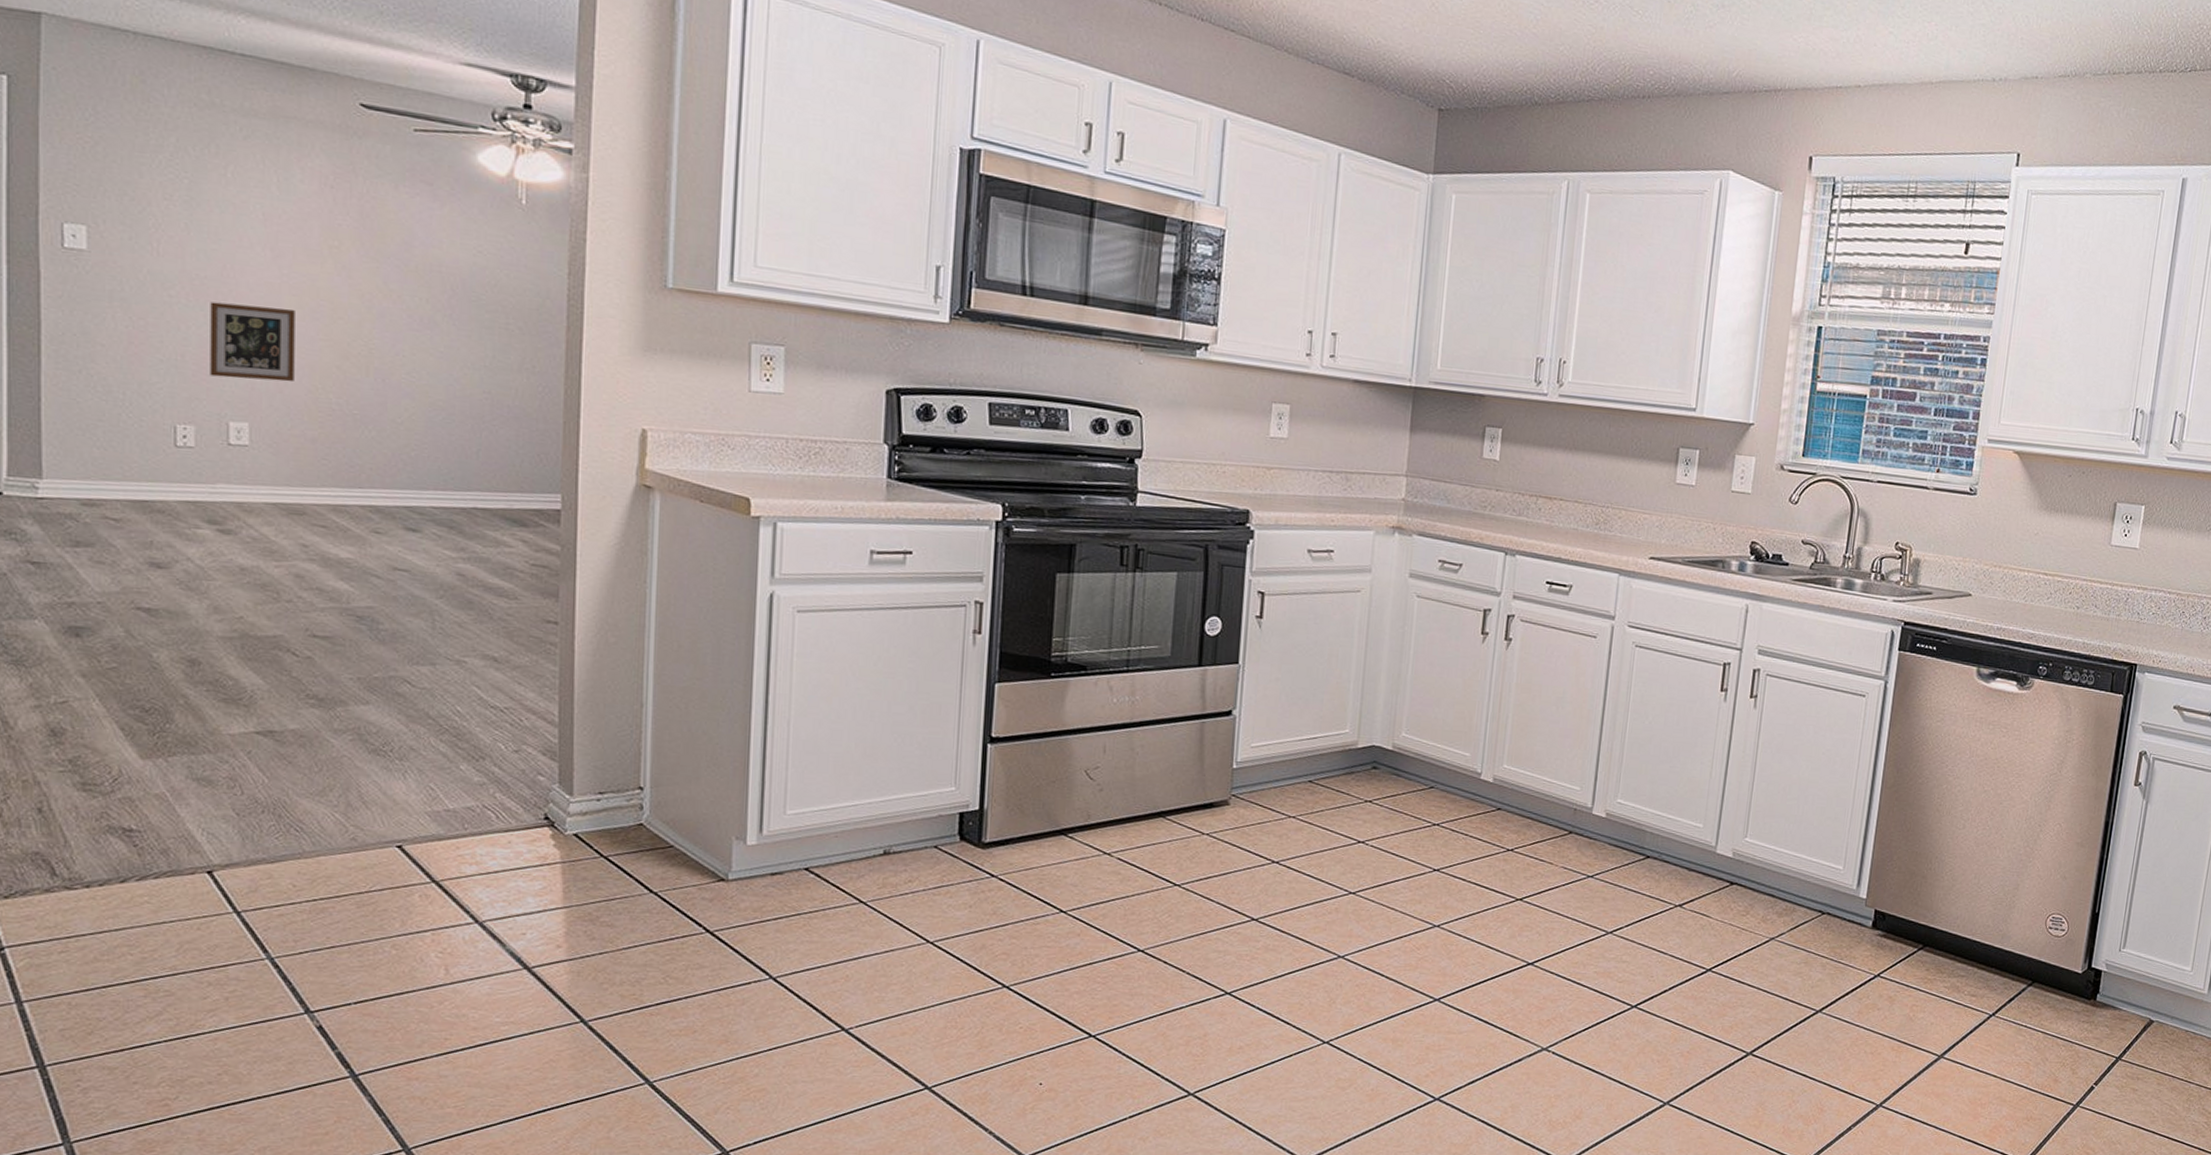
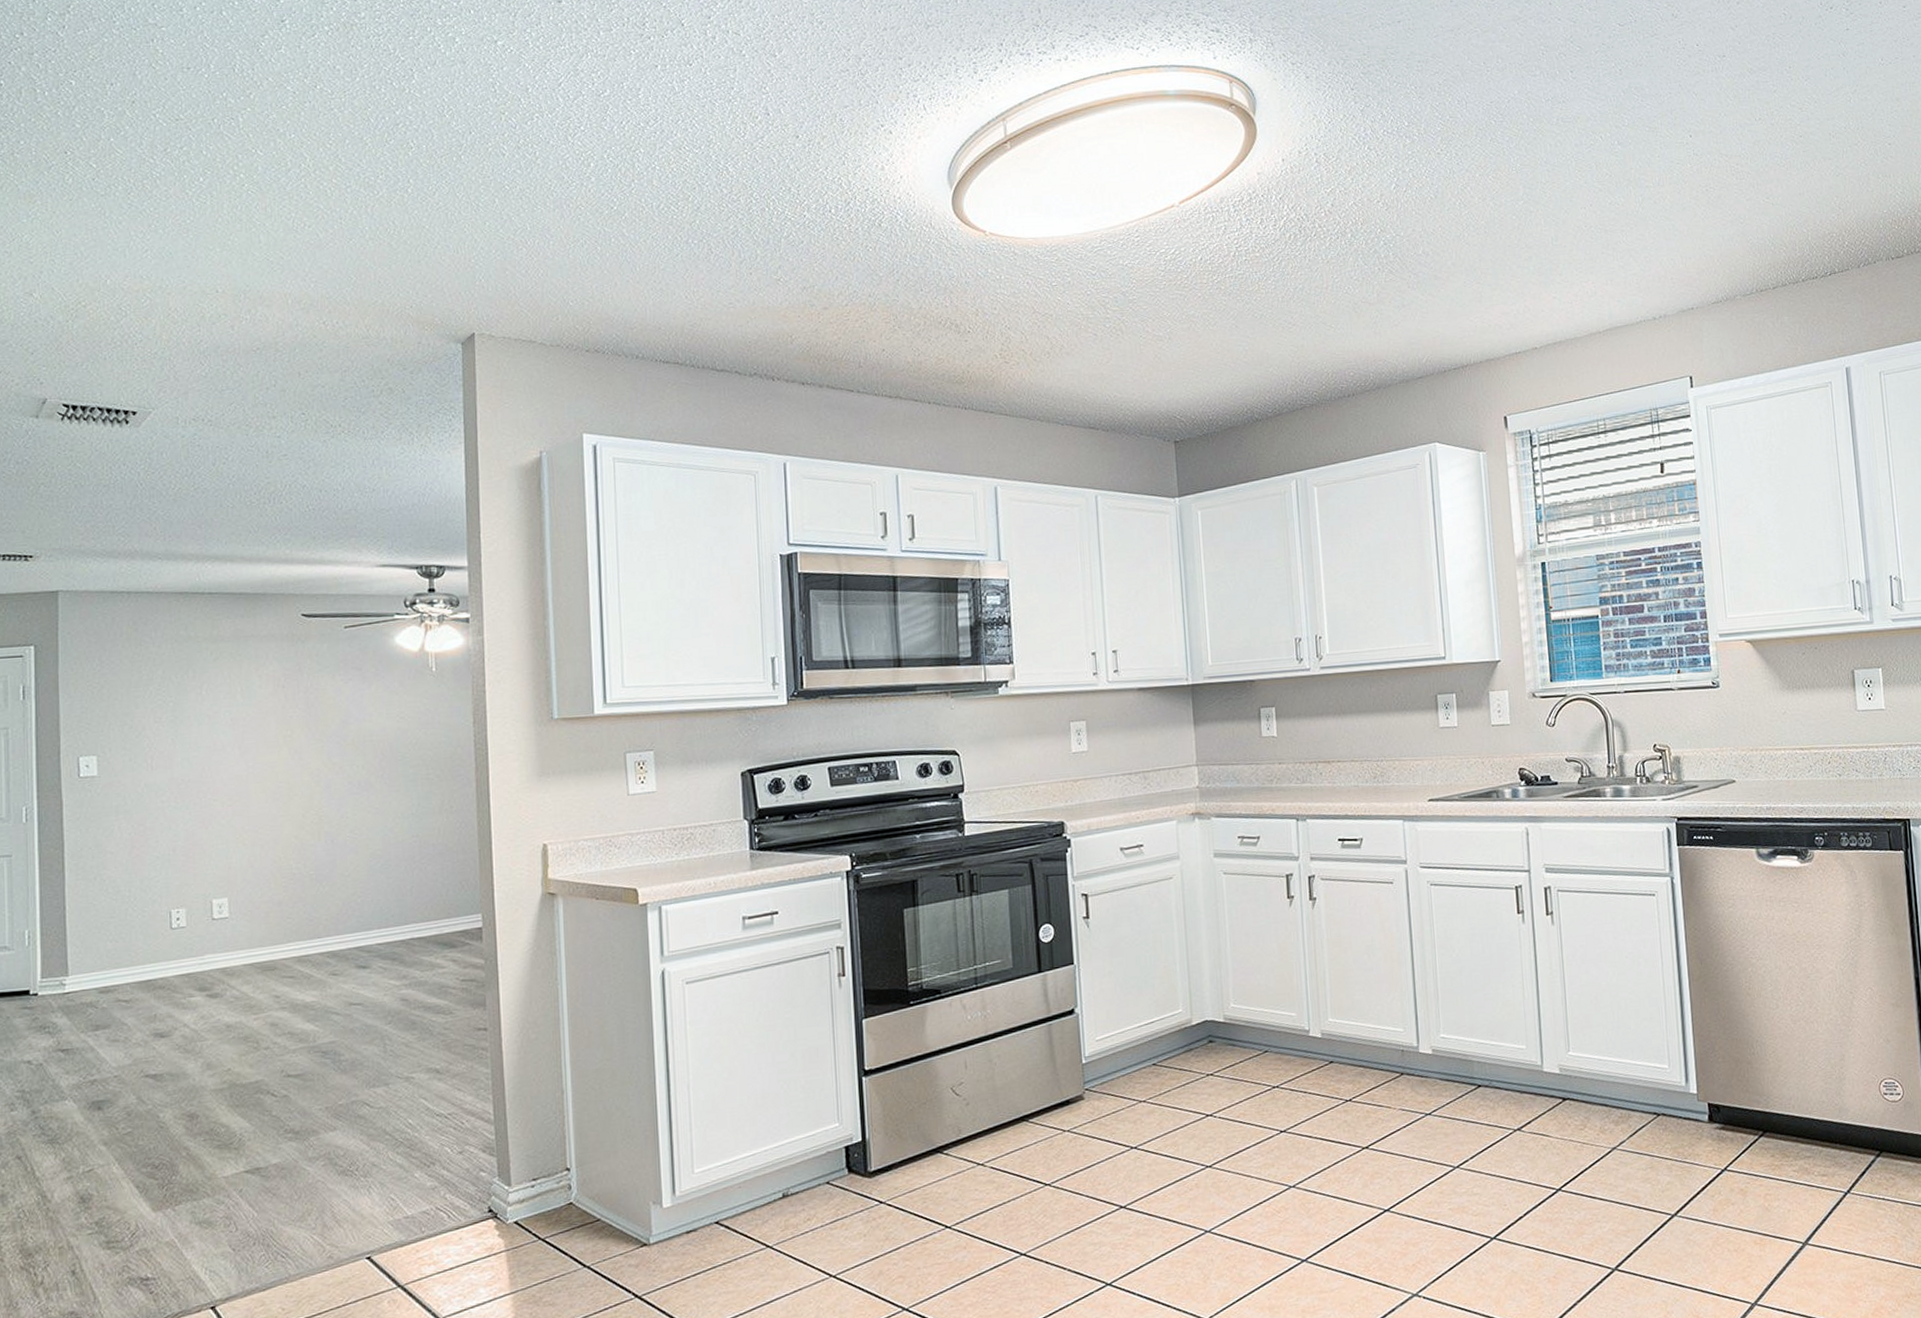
picture frame: present [210,302,295,382] -> none [194,795,262,863]

